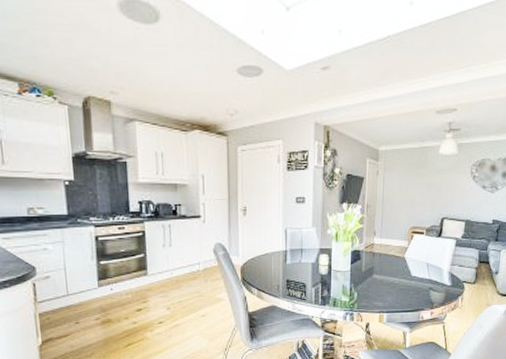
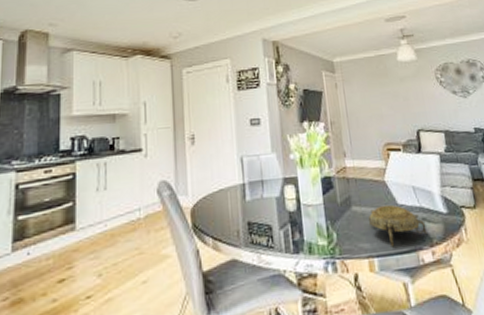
decorative bowl: none [384,275,431,307] -> present [368,204,427,248]

